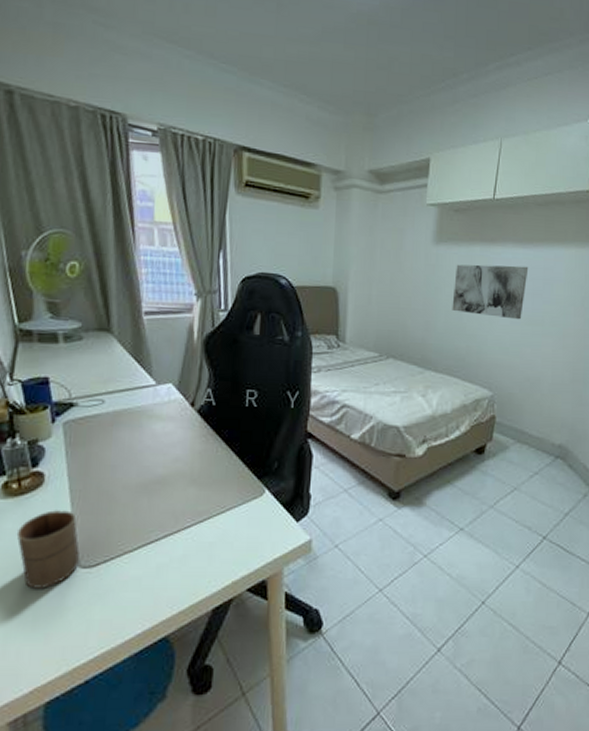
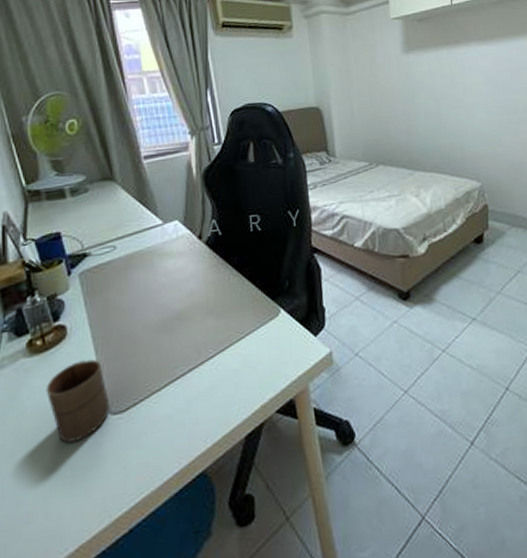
wall art: present [452,264,529,320] -> none [427,61,496,113]

